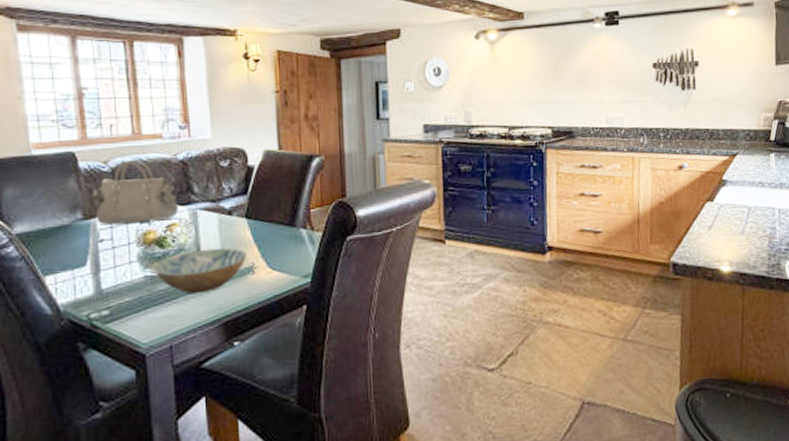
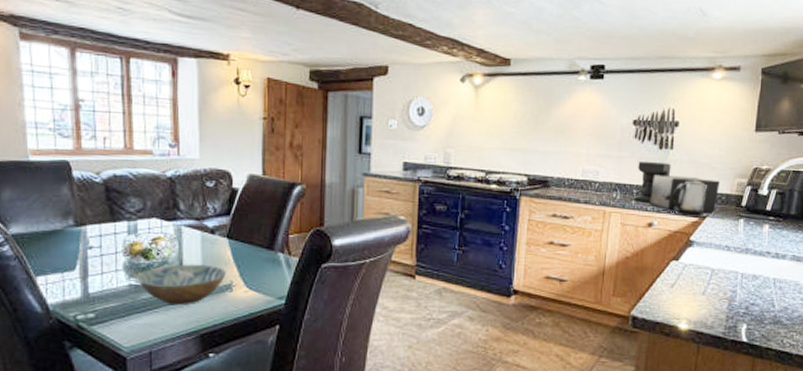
shoulder bag: present [92,159,178,224] -> none [84,173,164,234]
coffee maker: none [660,103,696,145] -> present [633,162,671,202]
toaster: none [677,115,746,152] -> present [649,174,720,214]
kettle: none [700,118,734,157] -> present [672,180,707,218]

